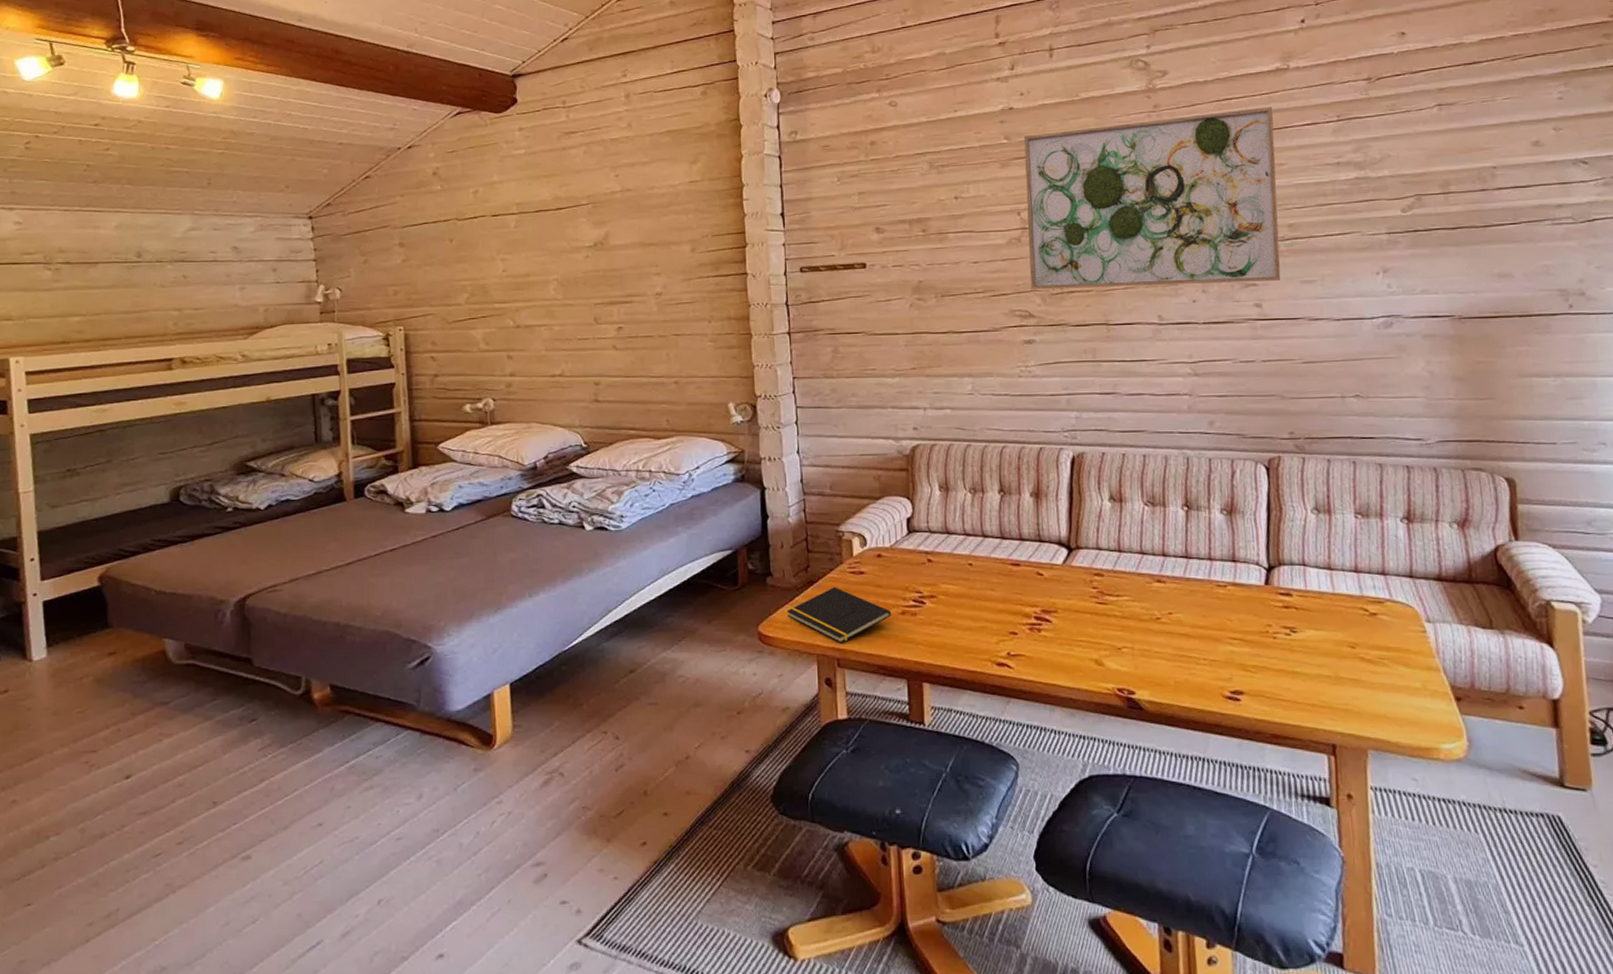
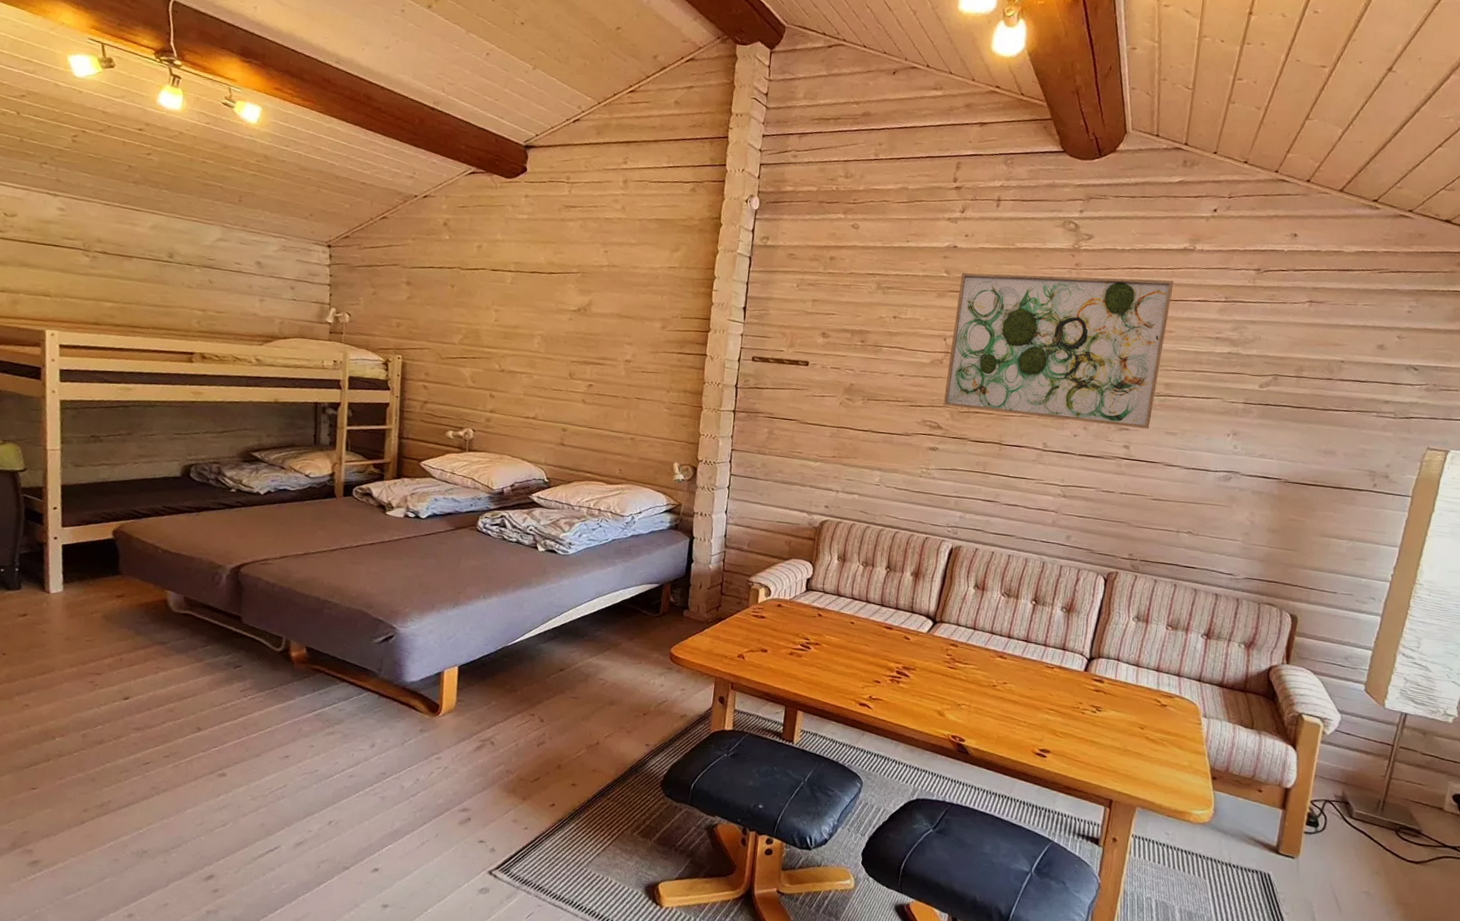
notepad: present [786,587,892,643] -> none [696,625,782,671]

